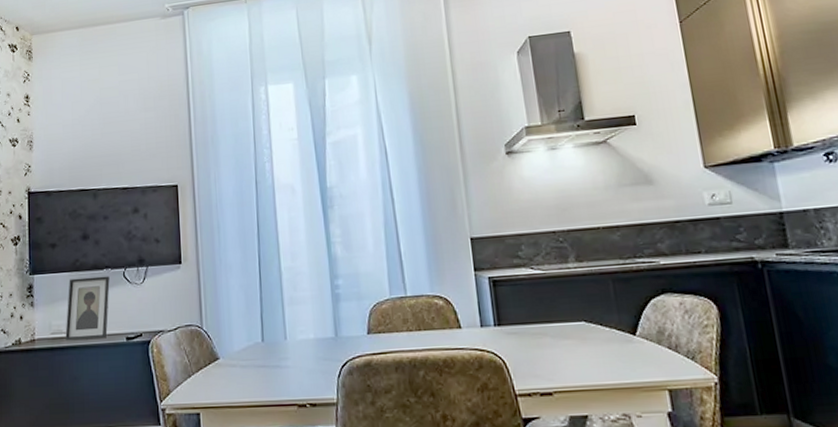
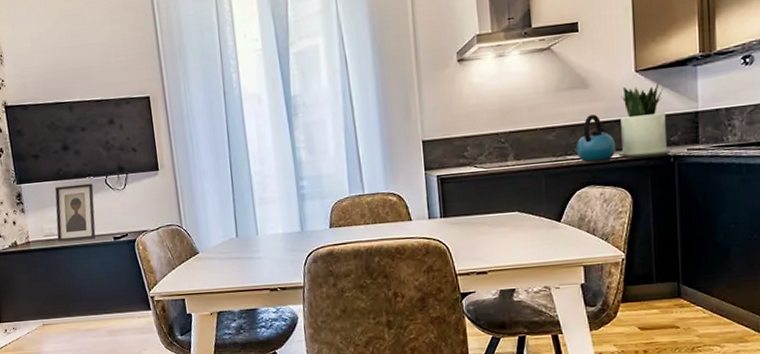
kettle: none [645,213,693,267] -> present [575,114,617,162]
planter: none [691,180,759,263] -> present [618,83,672,158]

